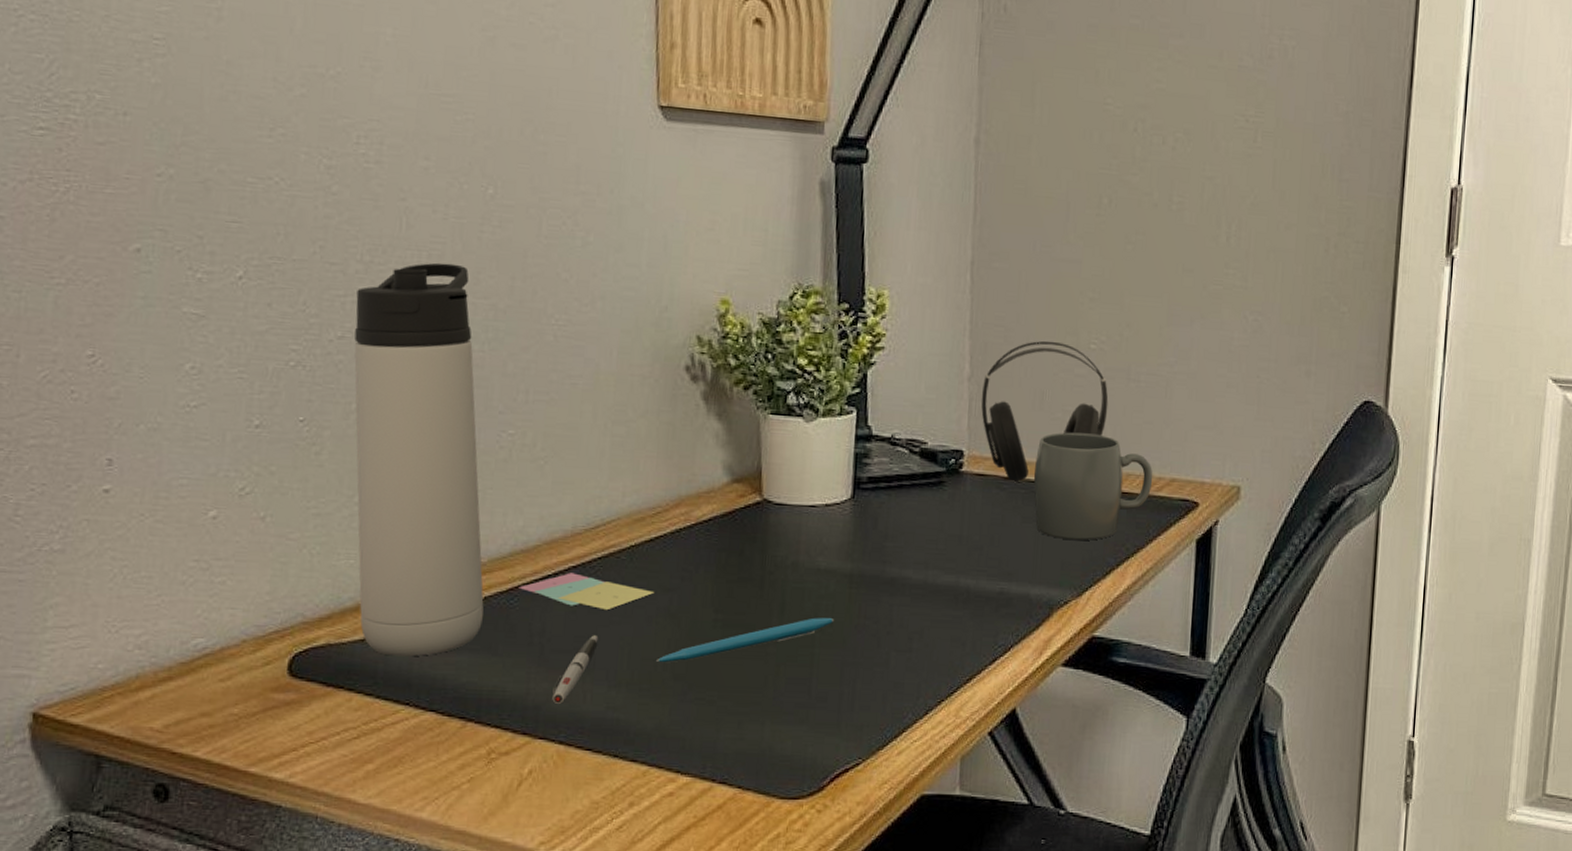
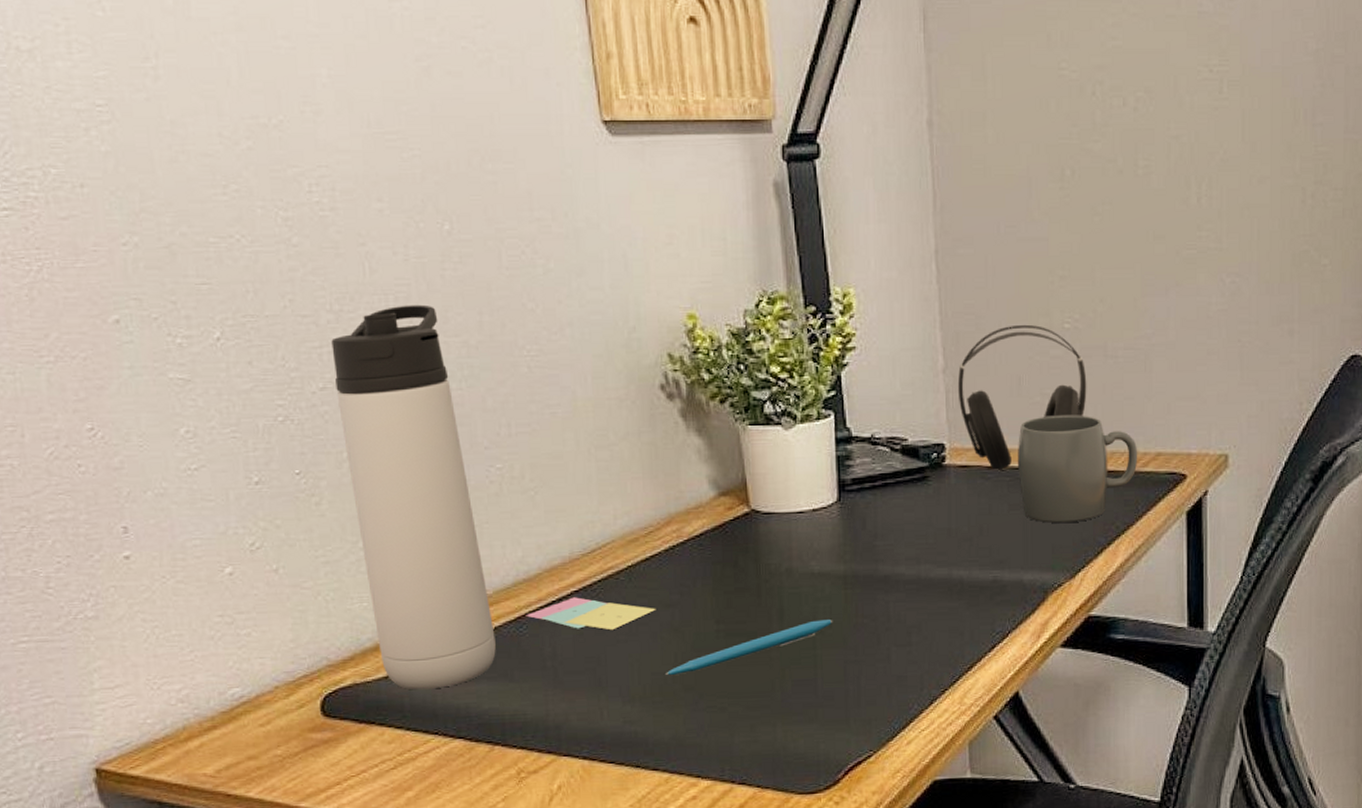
pen: present [552,635,599,704] -> none [571,655,608,722]

